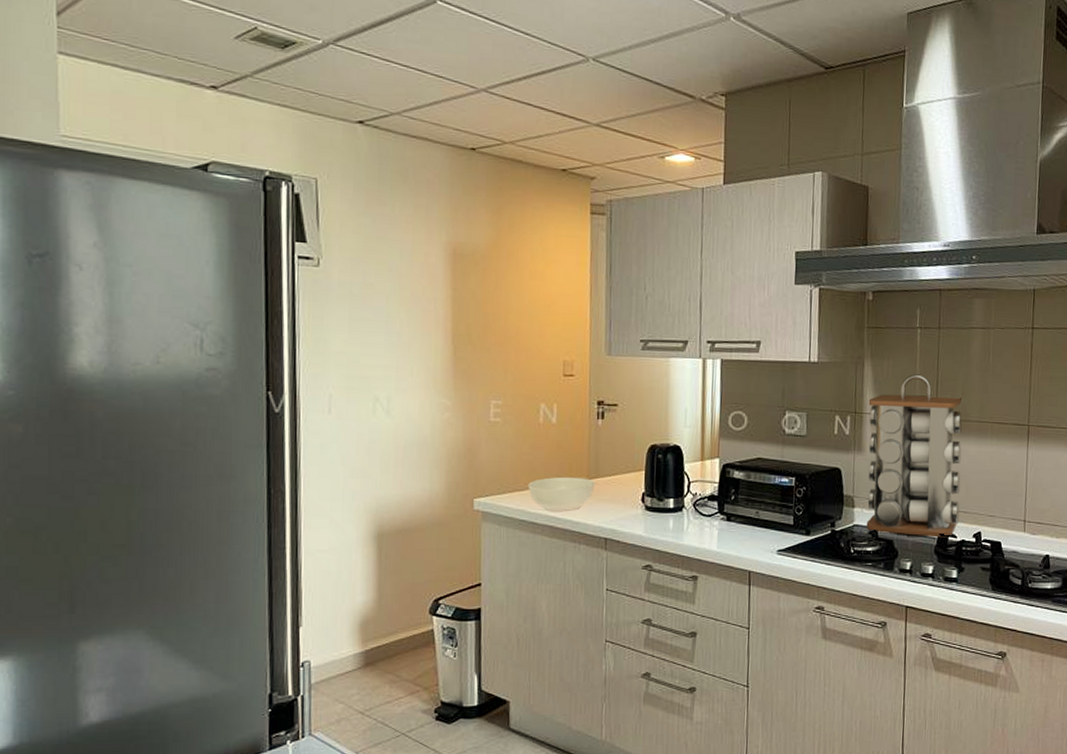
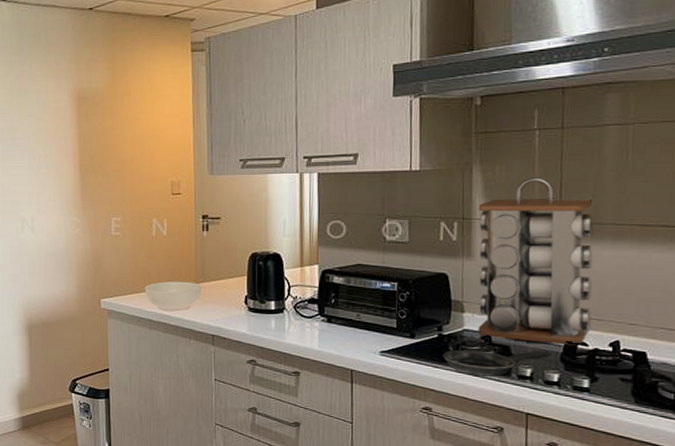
frying pan: none [835,544,929,571] -> present [443,349,553,377]

